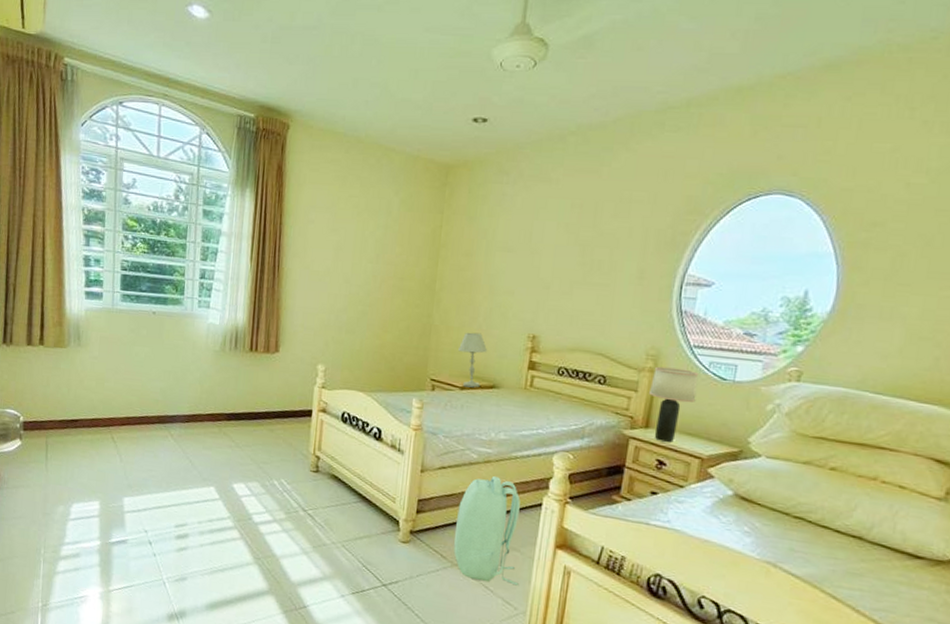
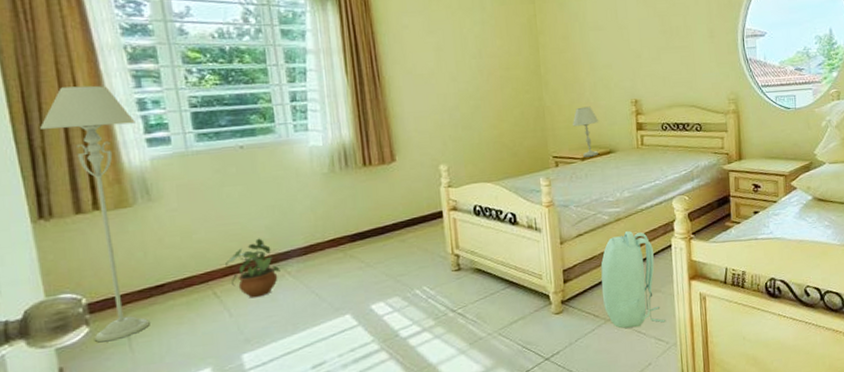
floor lamp: none [15,237,80,458] -> present [40,85,150,343]
potted plant: none [125,398,166,451] -> present [225,238,281,298]
table lamp: present [648,366,699,444] -> none [735,106,772,169]

